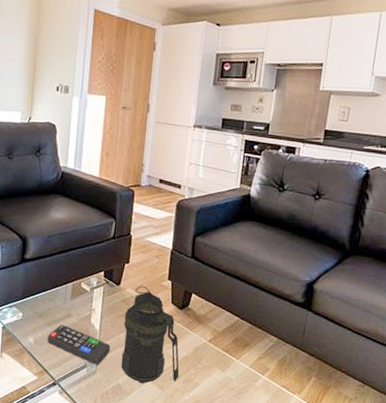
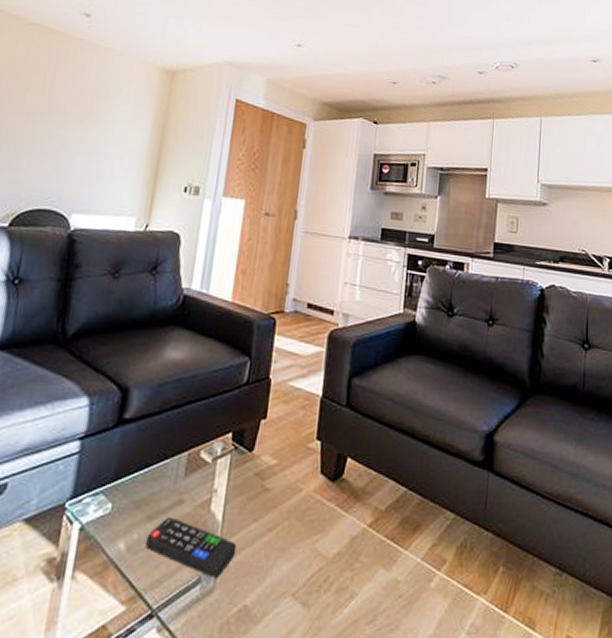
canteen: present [121,285,180,384] -> none [249,450,331,602]

